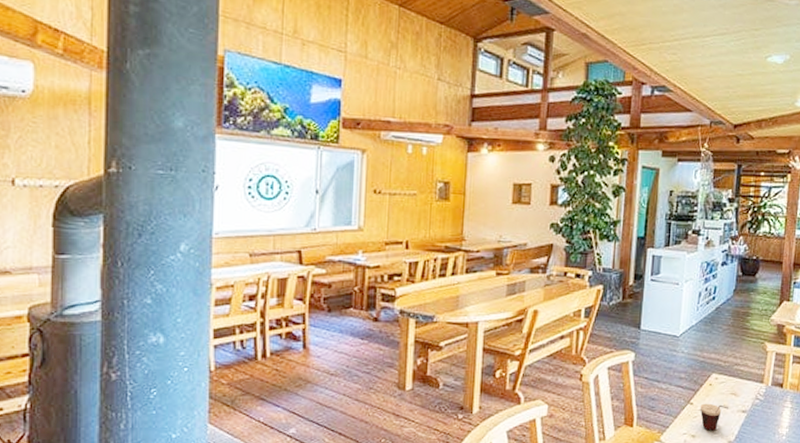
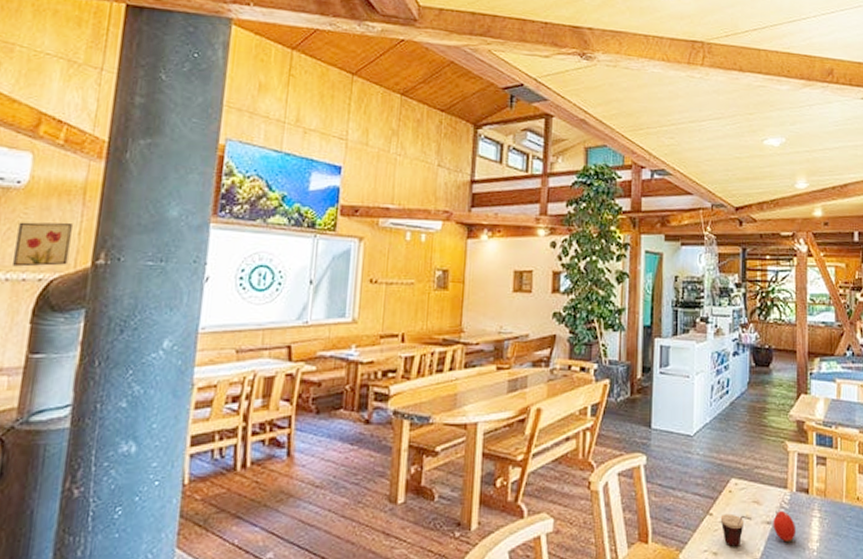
wall art: none [29,130,81,174] -> present [13,222,73,267]
fruit: none [747,401,768,427] -> present [773,510,795,541]

